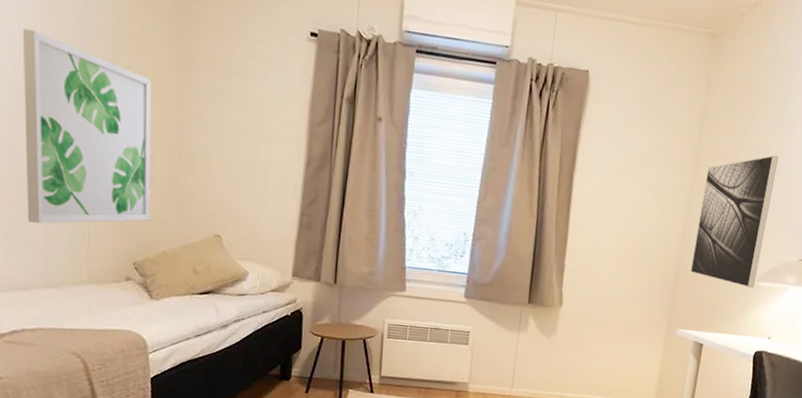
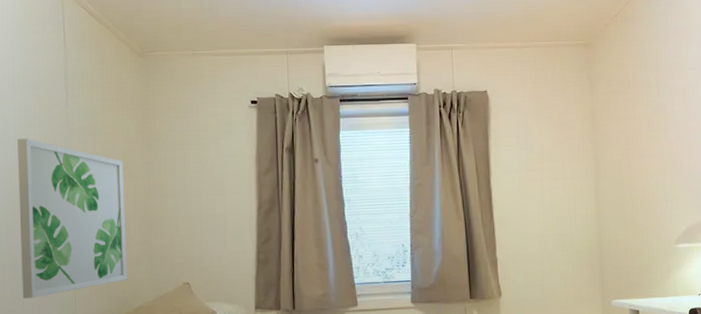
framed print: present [690,155,779,288] -> none [606,133,674,251]

